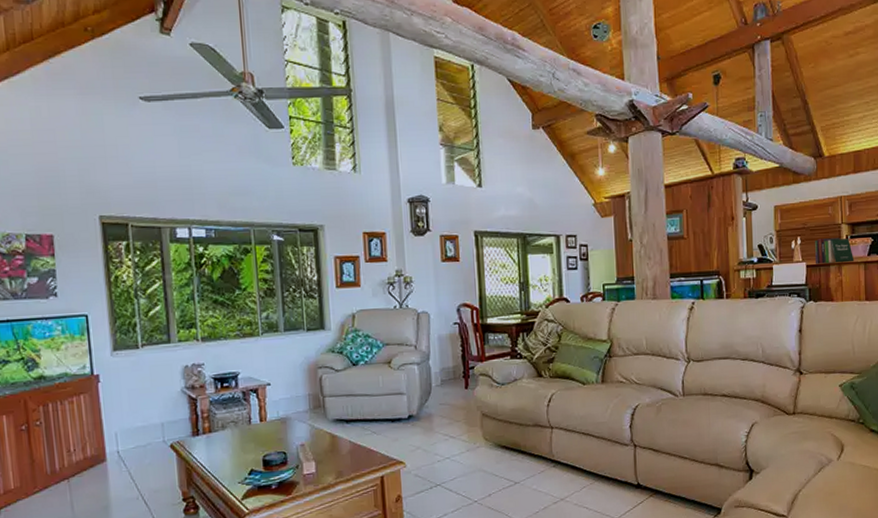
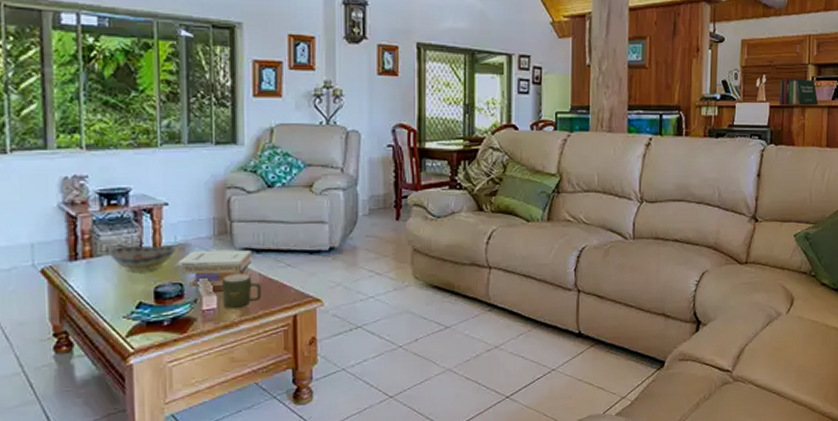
decorative bowl: none [223,419,281,444] -> present [107,245,178,272]
books: none [280,421,343,460] -> present [177,250,252,294]
mug: none [319,441,353,474] -> present [223,273,262,310]

